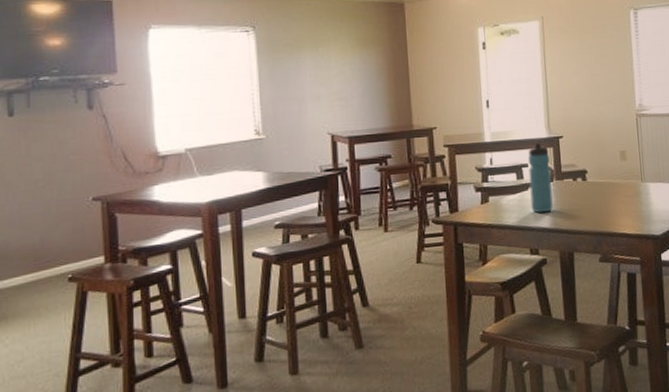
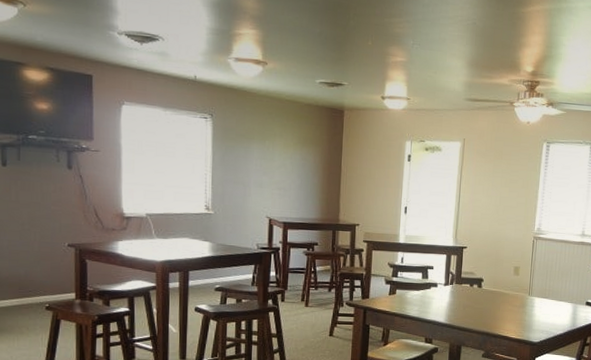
water bottle: present [528,143,554,214] -> none [431,250,453,310]

